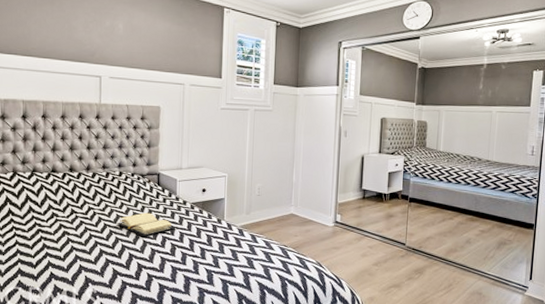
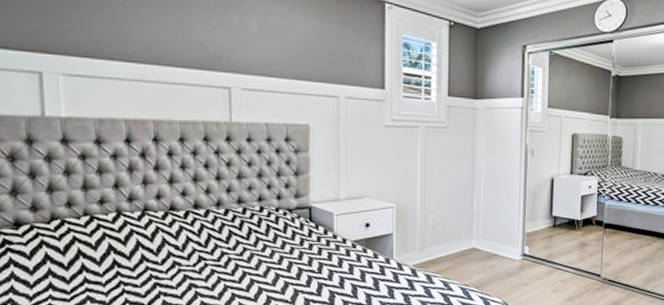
book: present [116,212,175,236] -> none [258,255,333,284]

